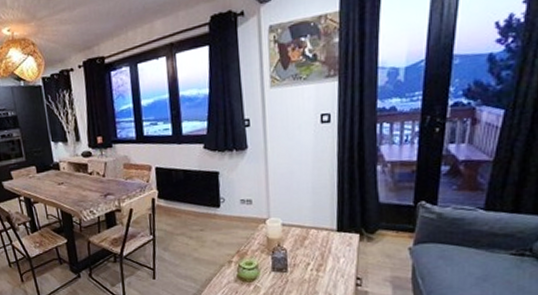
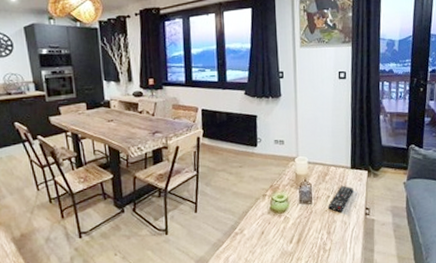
remote control: none [308,251,340,283] -> present [328,185,353,213]

